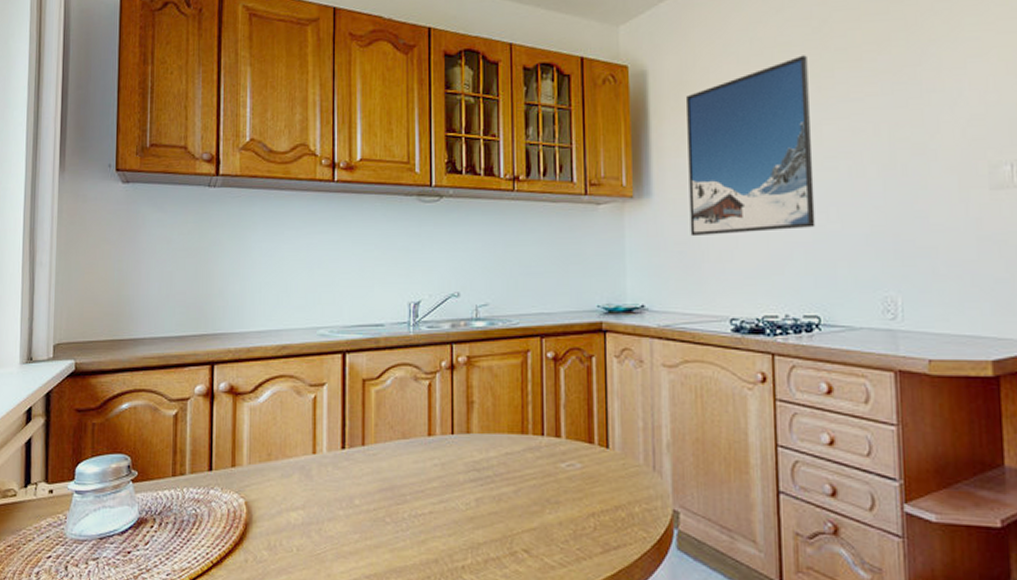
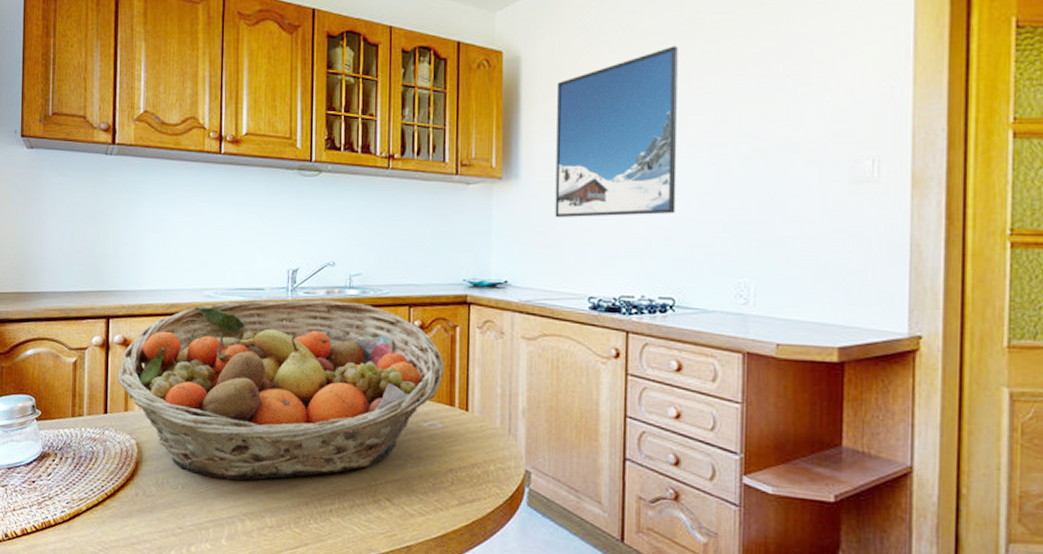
fruit basket: none [222,335,581,539] -> present [116,300,444,481]

